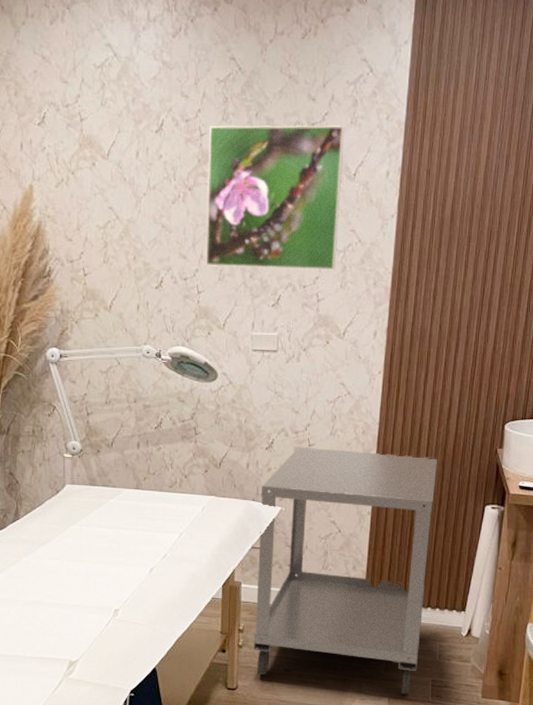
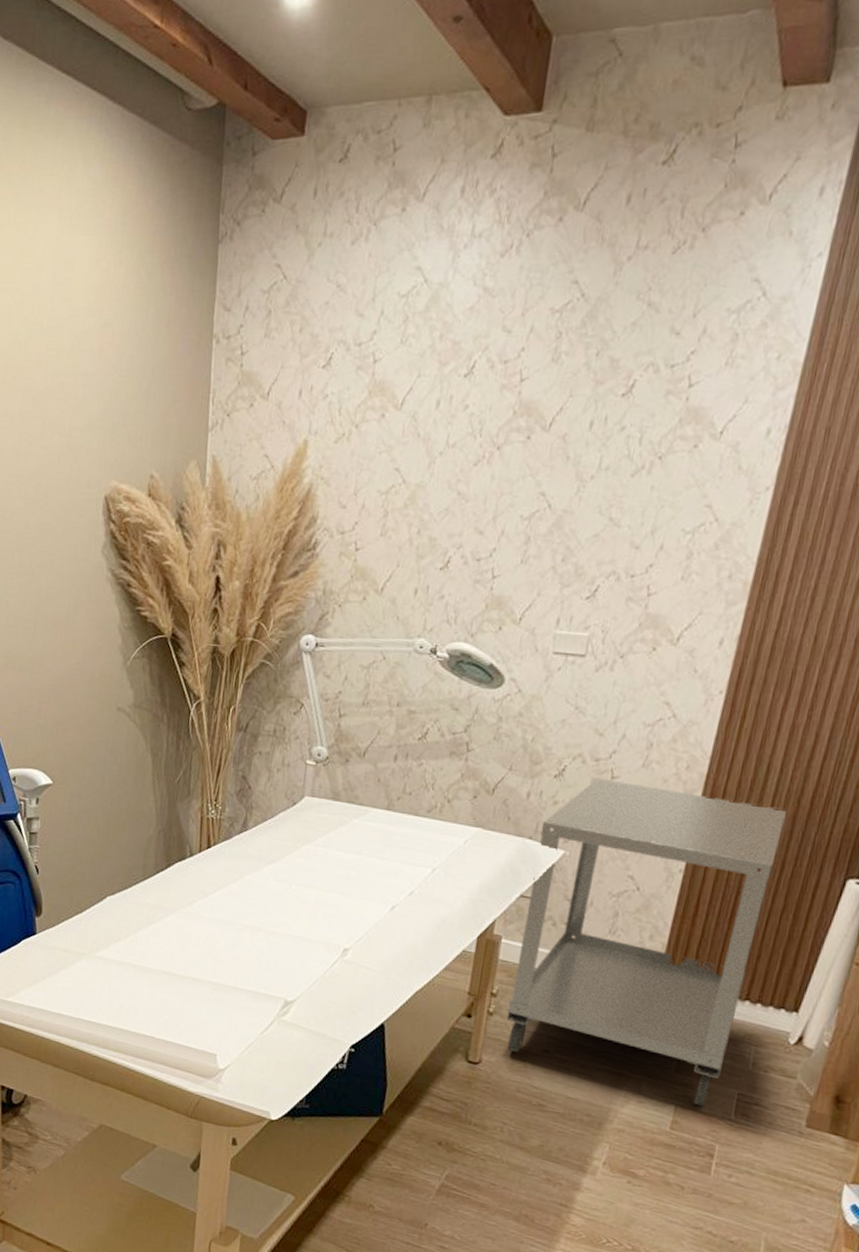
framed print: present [205,124,345,271] -> none [506,366,716,557]

